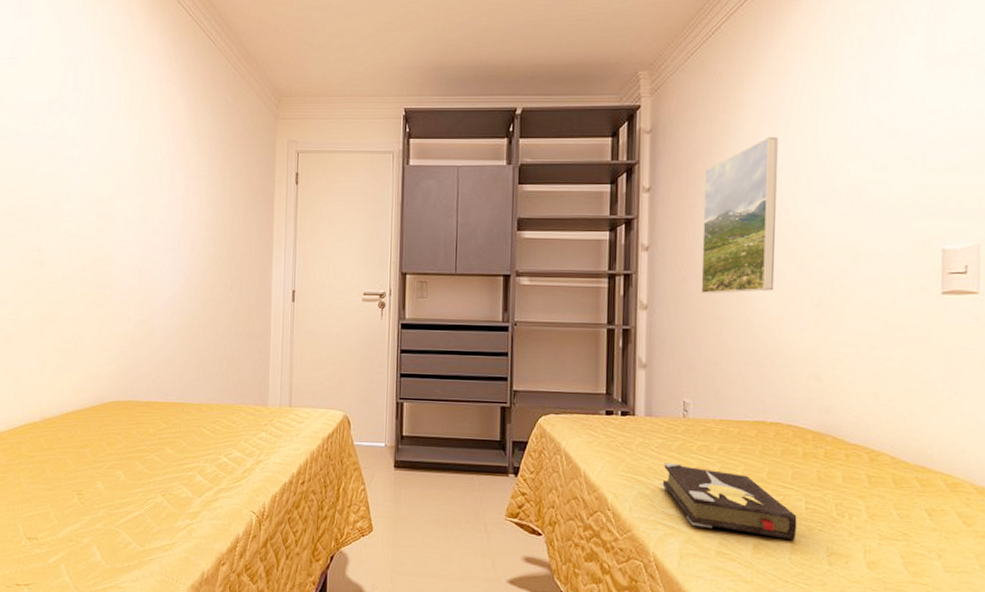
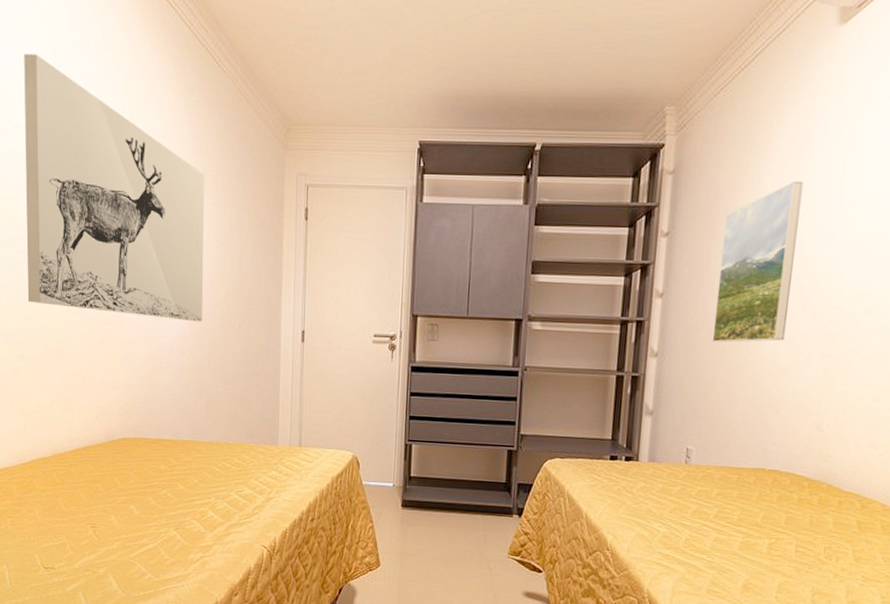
wall art: none [24,39,200,284] -> present [24,54,205,322]
hardback book: present [662,463,797,541] -> none [660,506,787,581]

